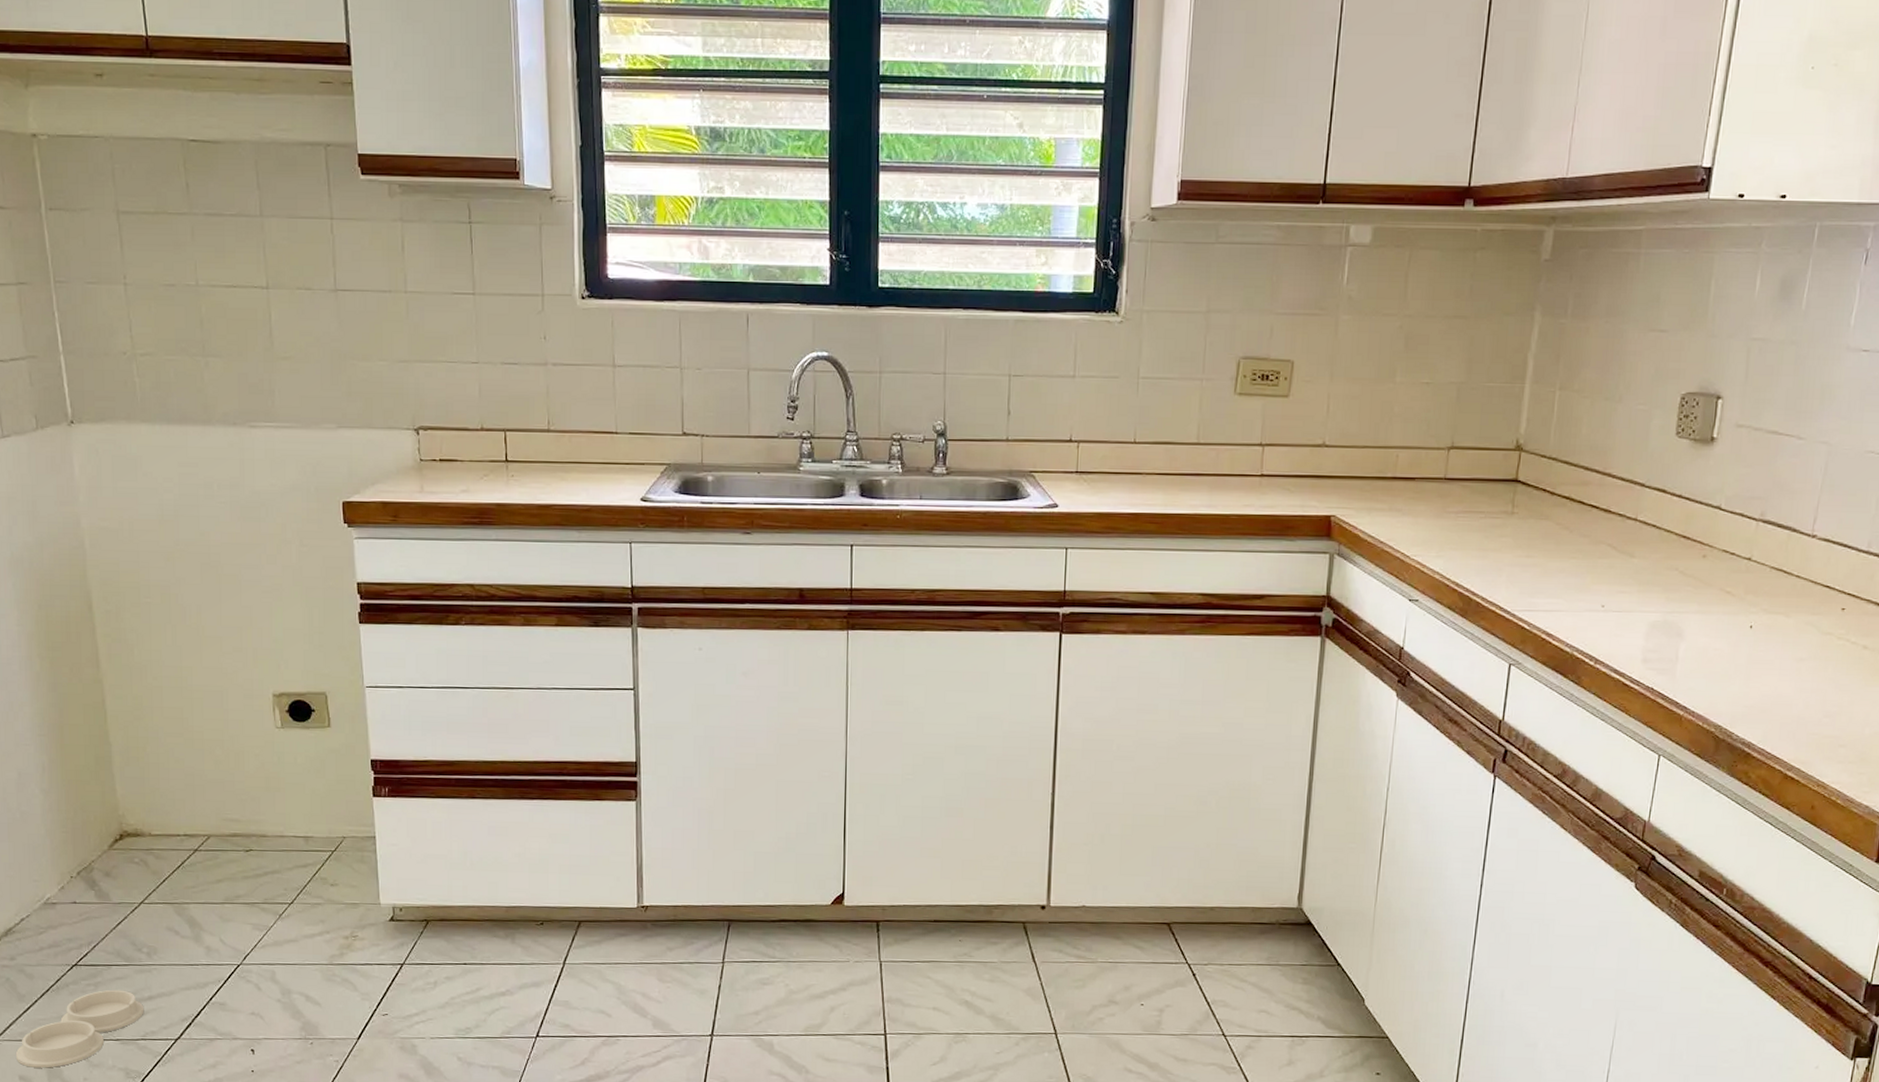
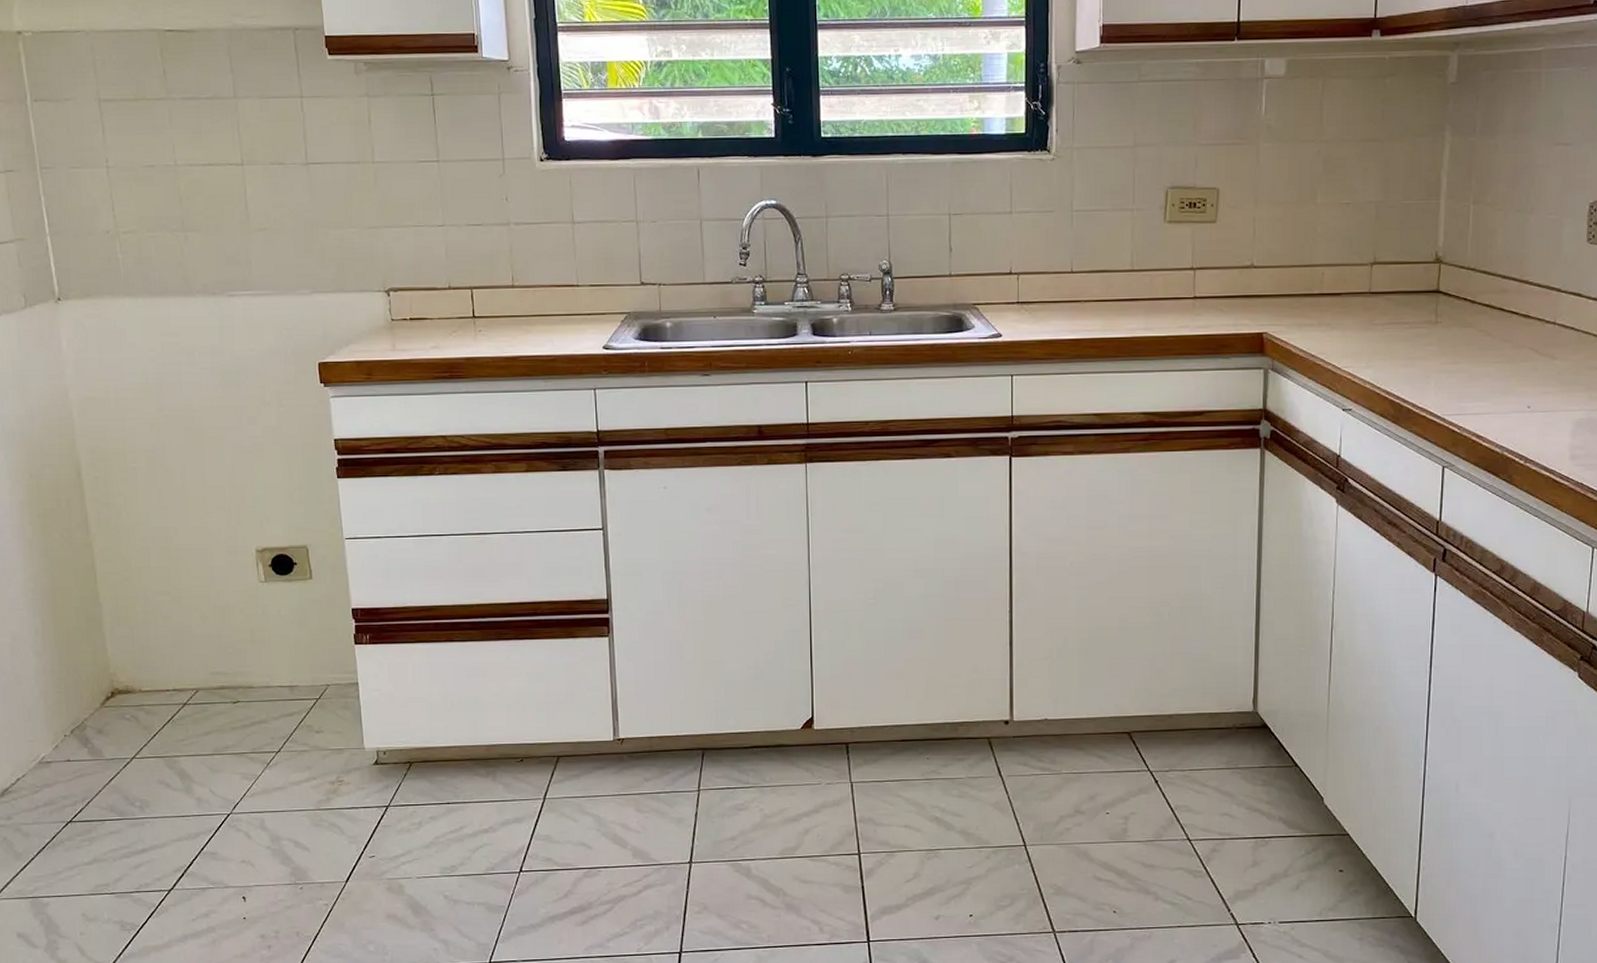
pet bowl: present [15,989,144,1068] -> none [13,844,138,925]

